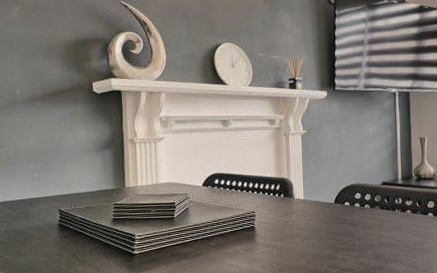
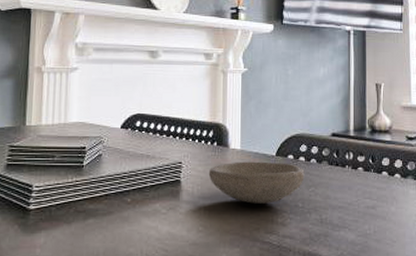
bowl: none [278,208,360,244] -> present [208,161,305,204]

